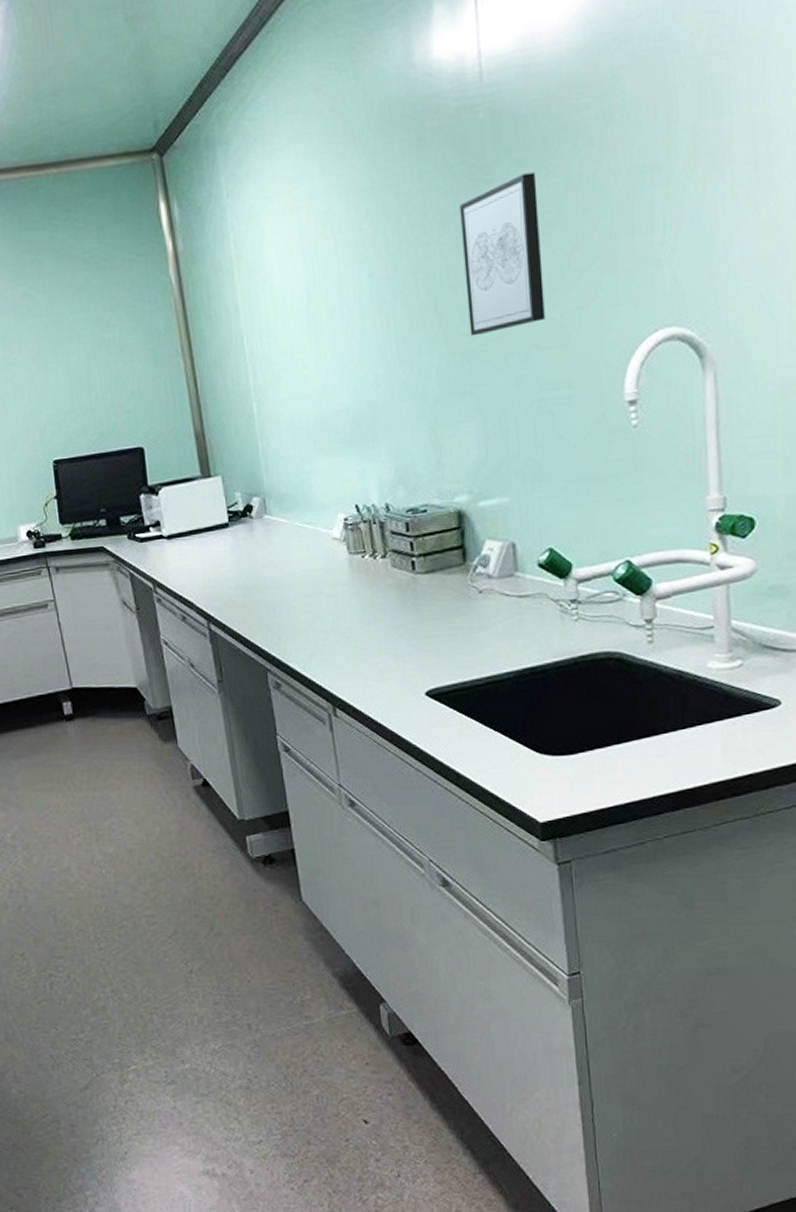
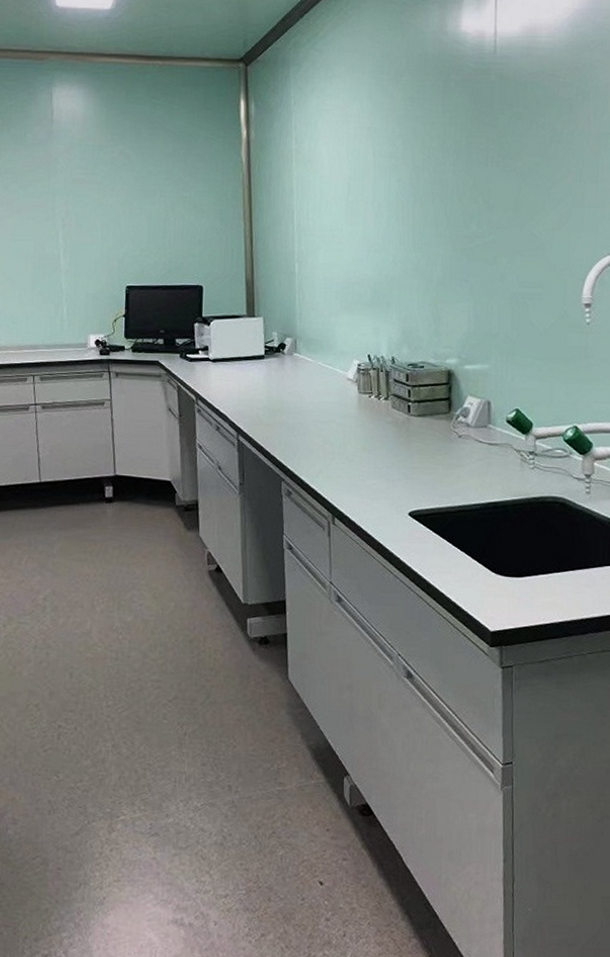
wall art: present [459,172,545,336] -> none [470,124,530,238]

